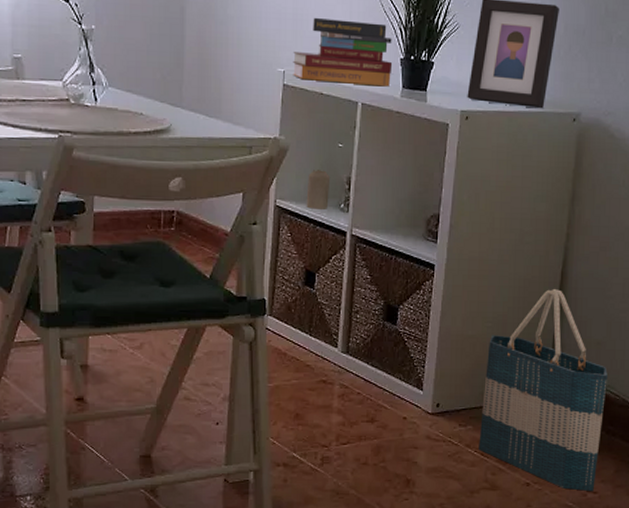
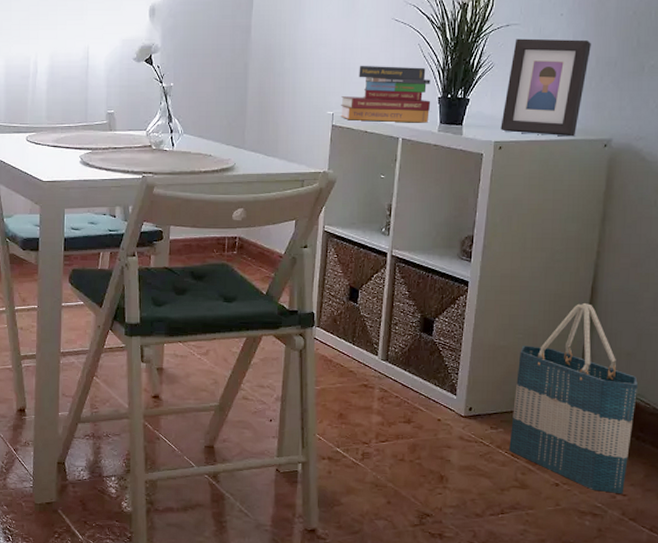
candle: present [306,170,331,211] -> none [351,199,373,234]

